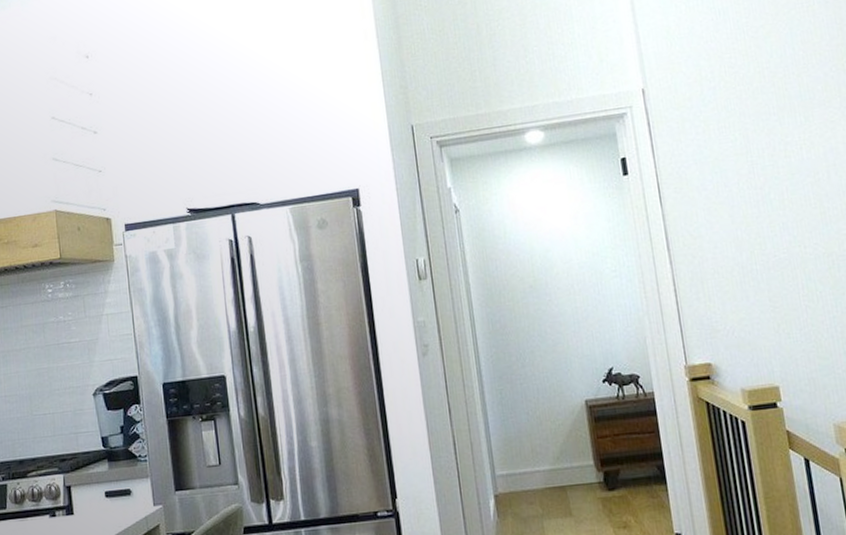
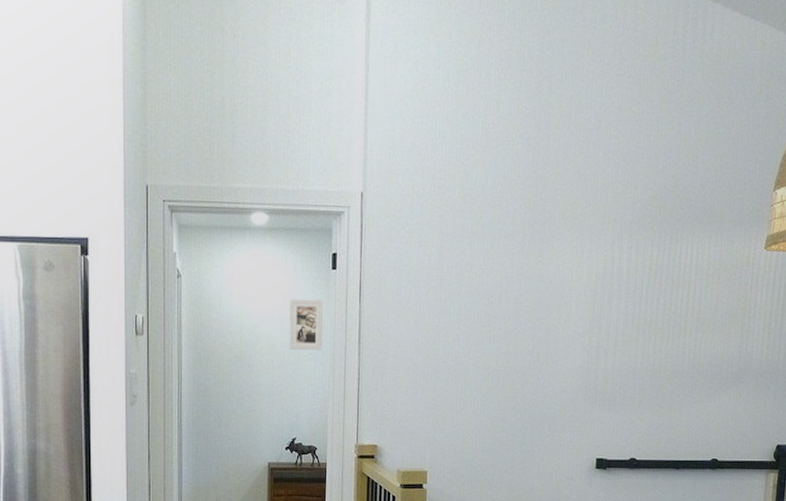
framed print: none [581,210,626,269] -> present [289,299,323,350]

